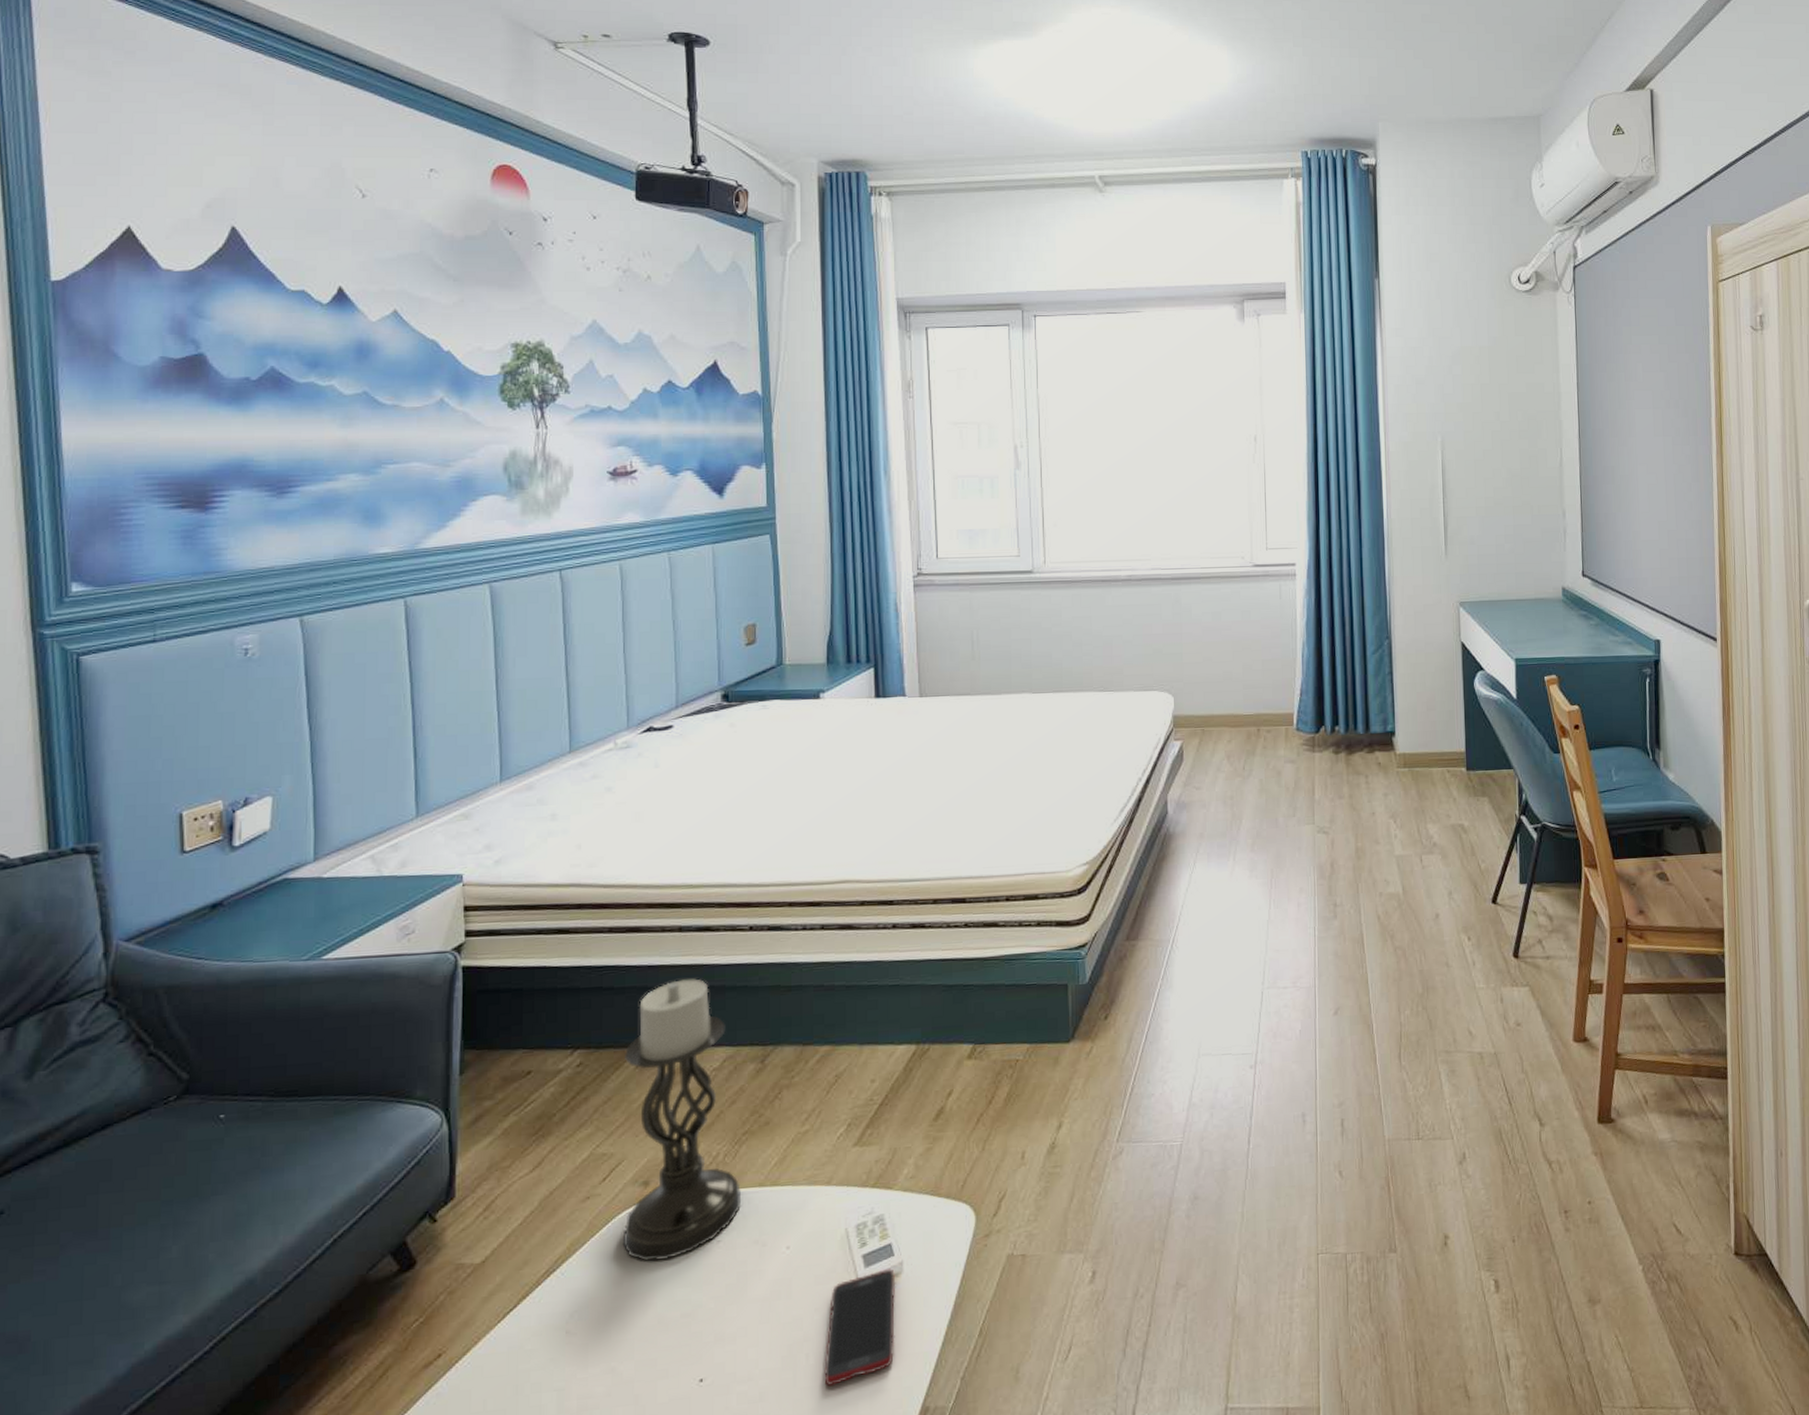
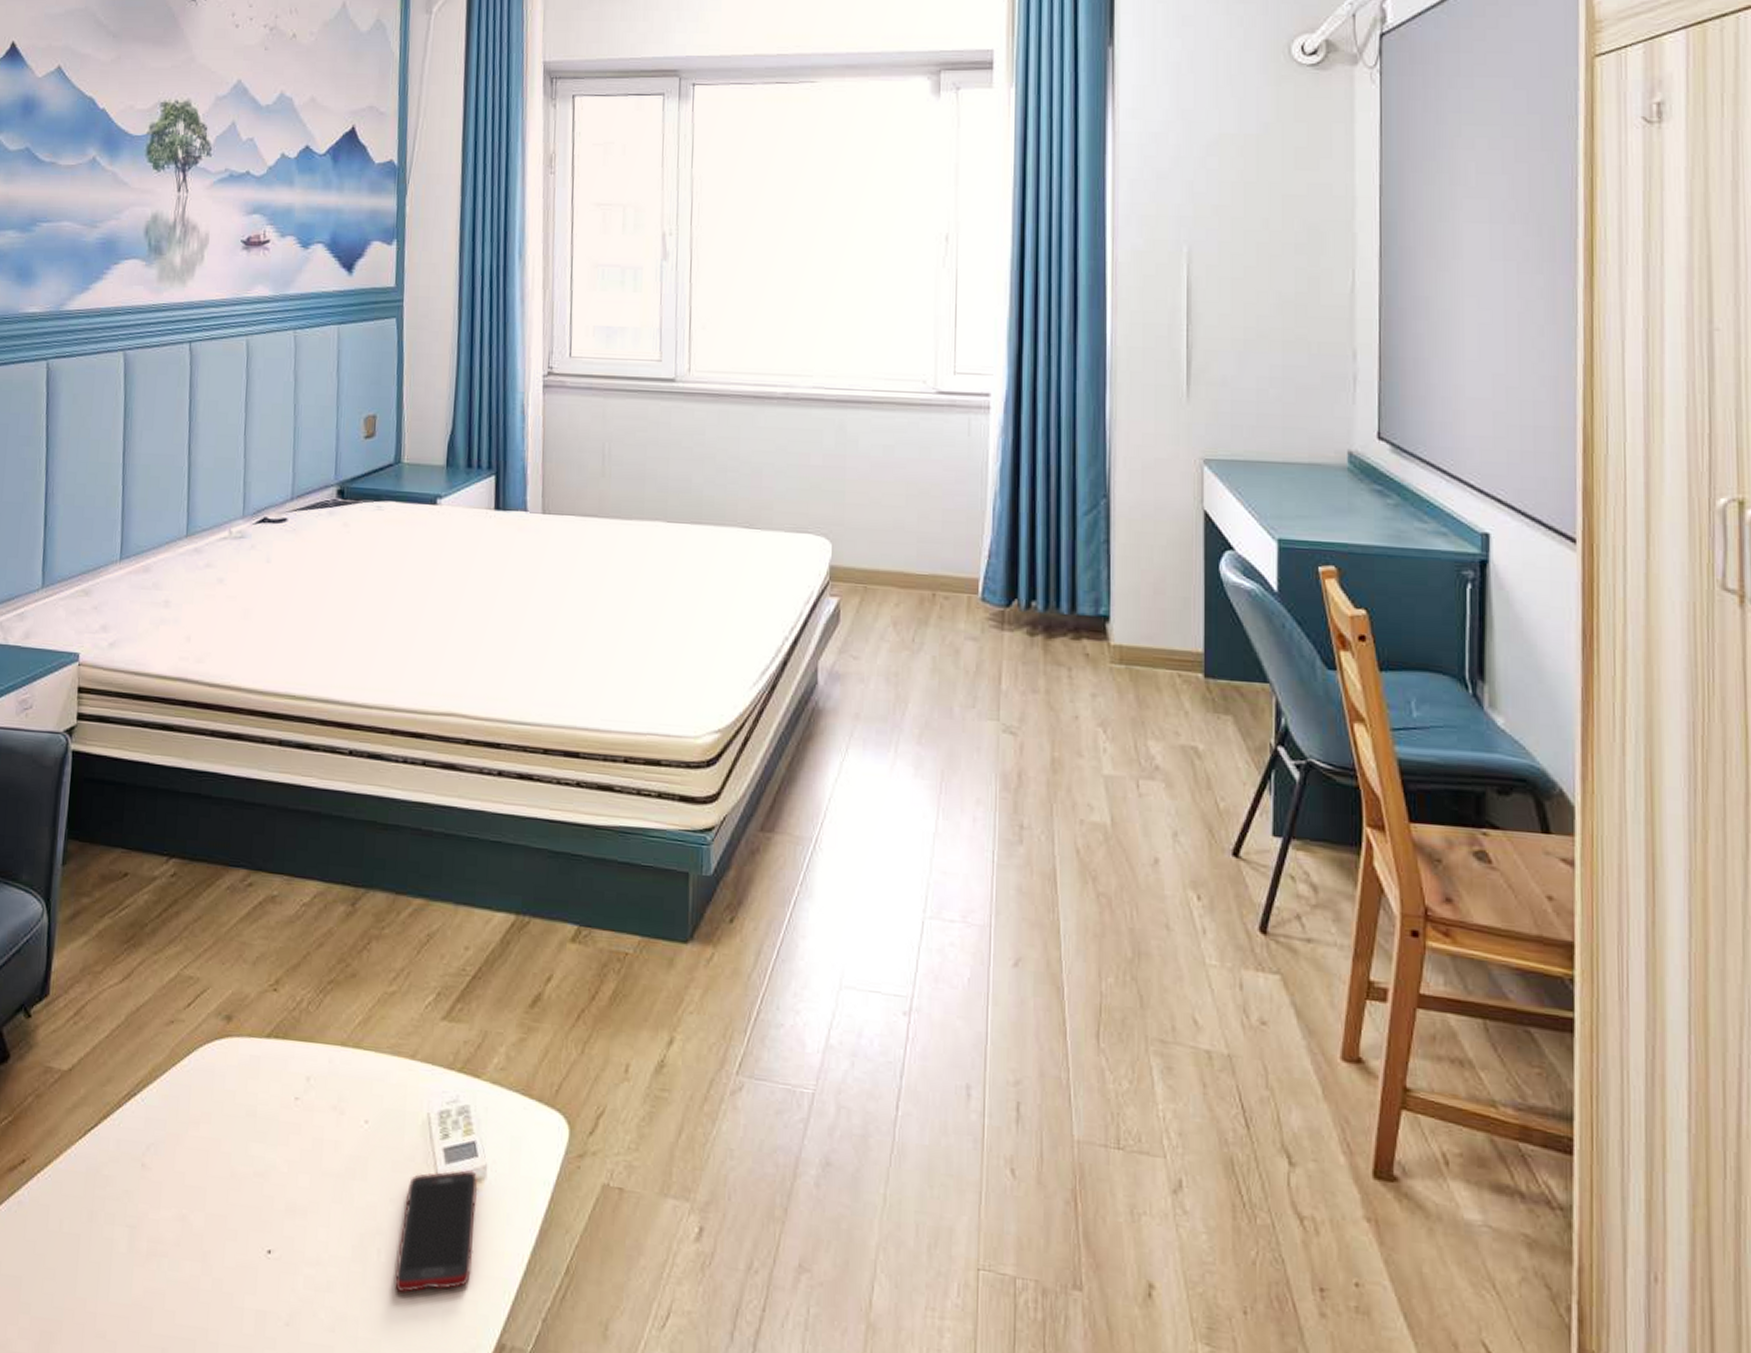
candle holder: present [622,978,742,1262] -> none [202,799,323,1107]

